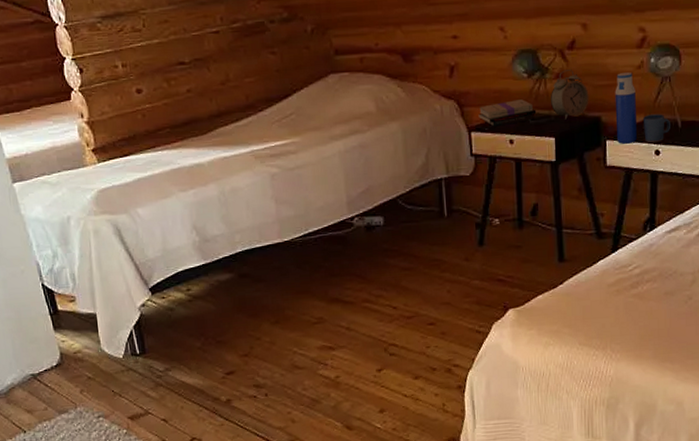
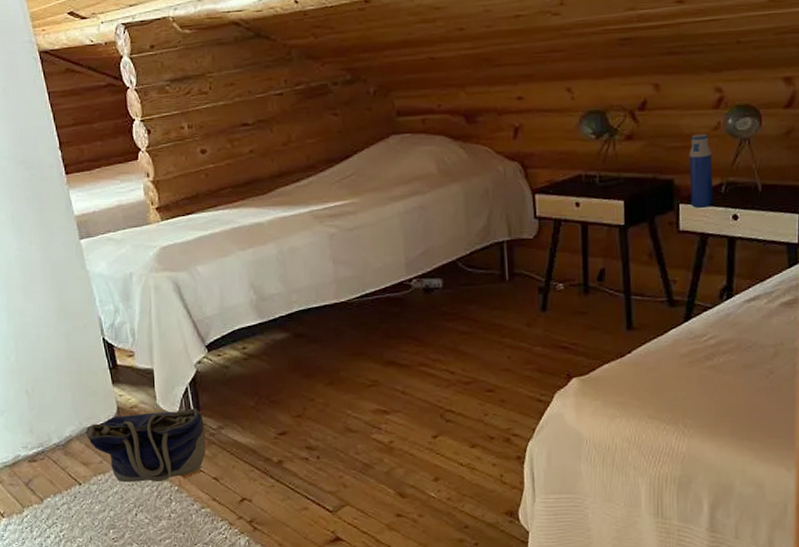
tote bag: none [28,351,154,428] -> present [86,408,206,483]
books: present [478,99,537,127] -> none [543,161,605,189]
alarm clock: present [550,69,589,120] -> none [619,131,661,182]
mug: present [643,114,672,143] -> none [720,177,751,208]

